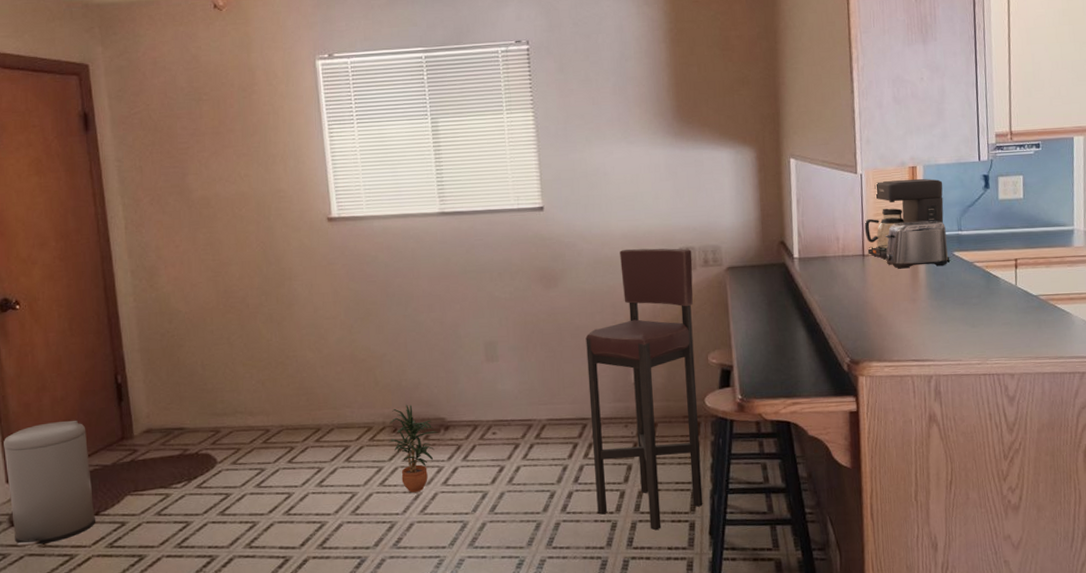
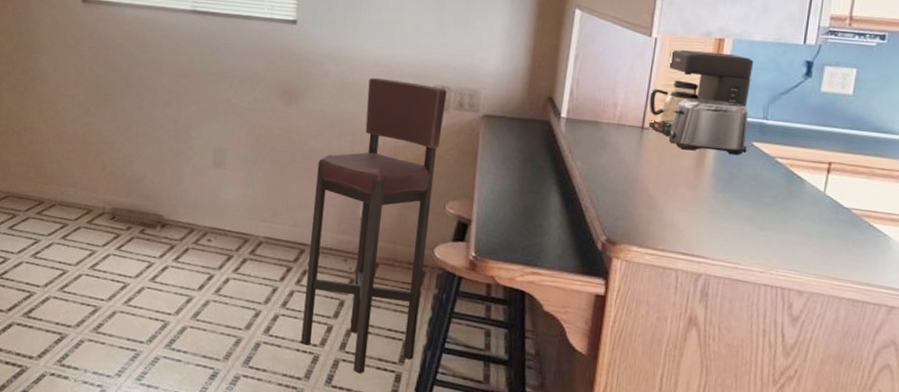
potted plant: present [388,404,438,493] -> none [105,194,154,283]

